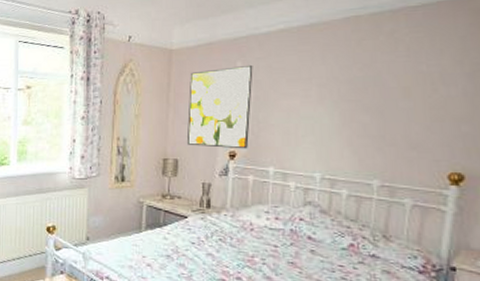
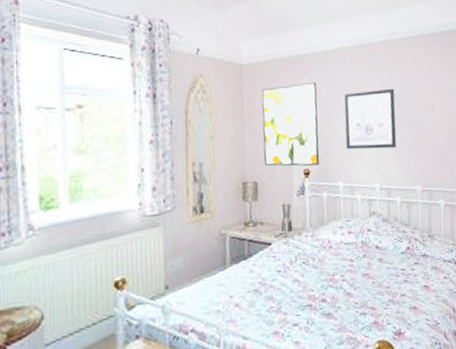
wall art: none [282,70,355,137] -> present [344,88,397,150]

